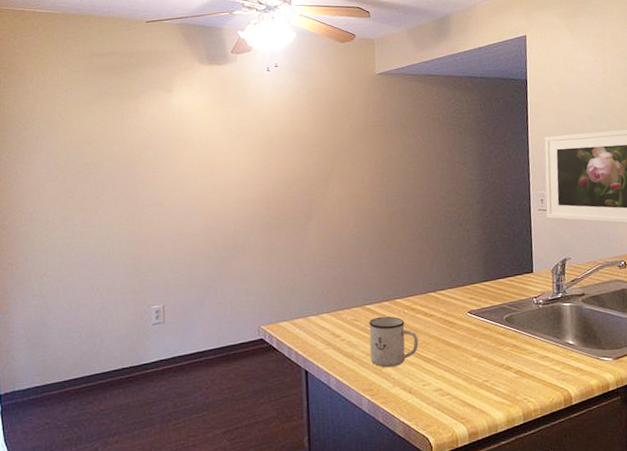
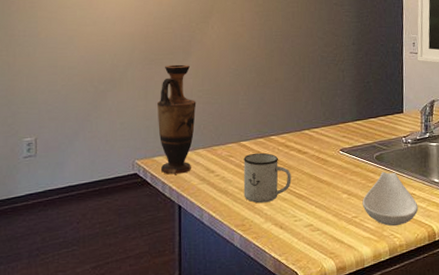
vase: none [279,228,320,340] -> present [156,64,197,175]
spoon rest: none [493,334,553,390] -> present [362,171,418,226]

